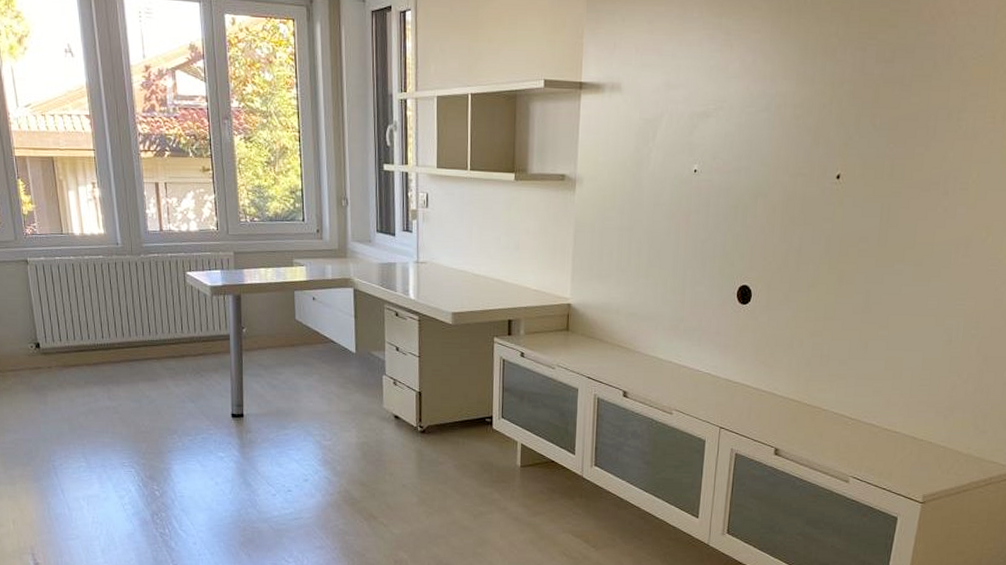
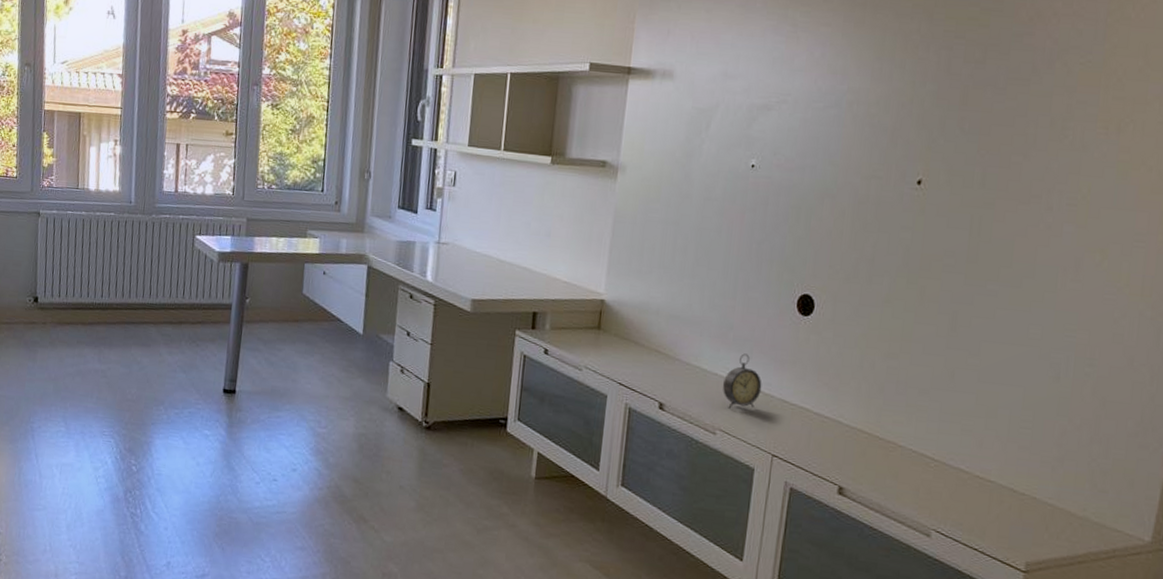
alarm clock: none [676,342,710,391] -> present [722,353,762,409]

